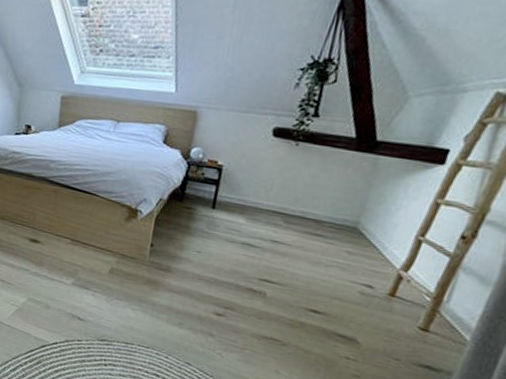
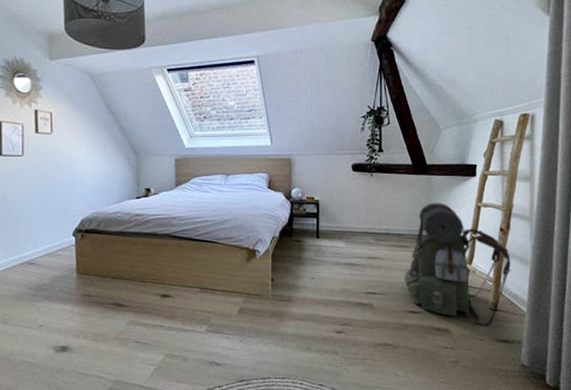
backpack: none [311,189,467,346] -> present [404,202,512,326]

